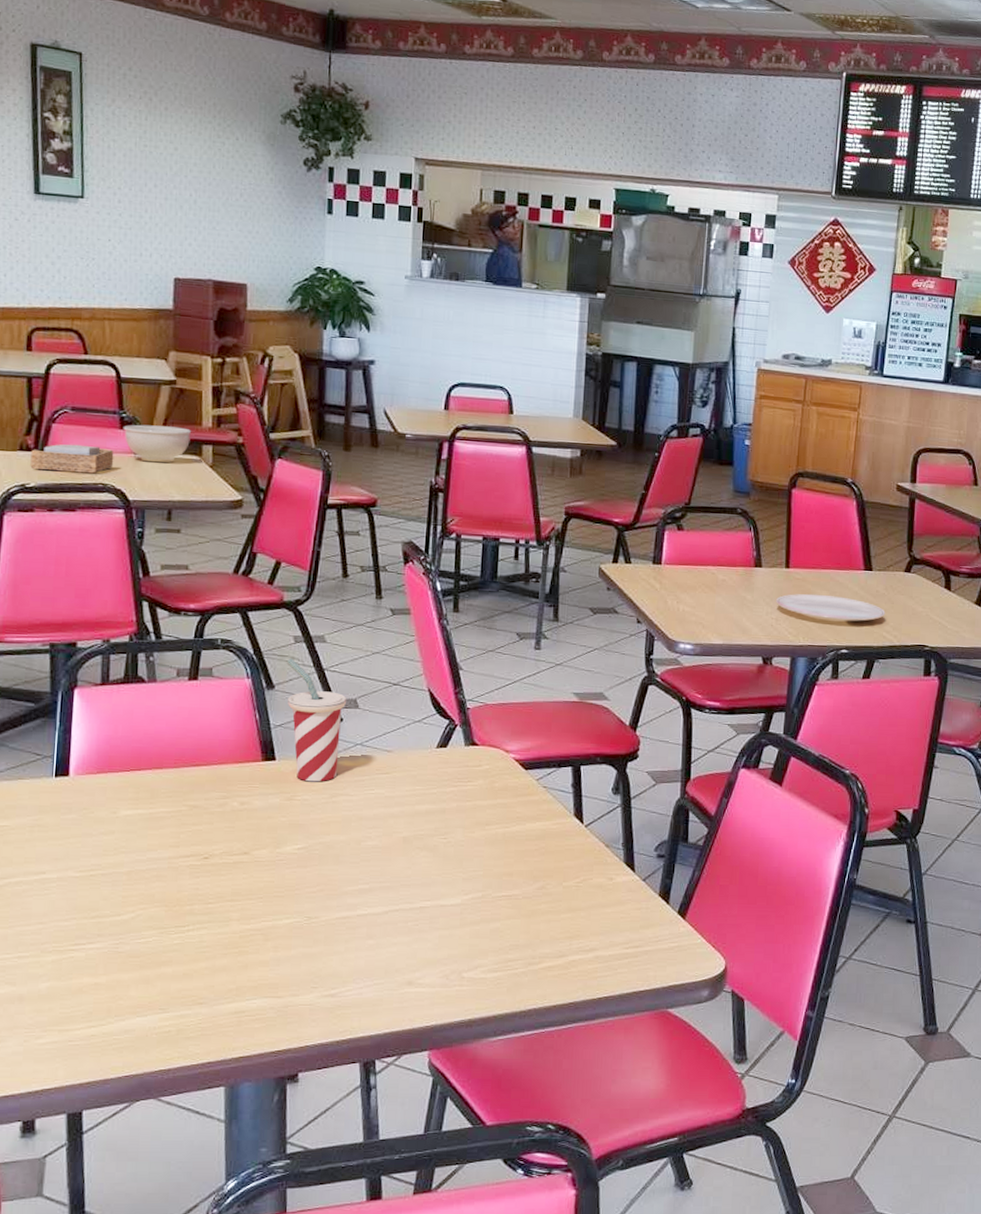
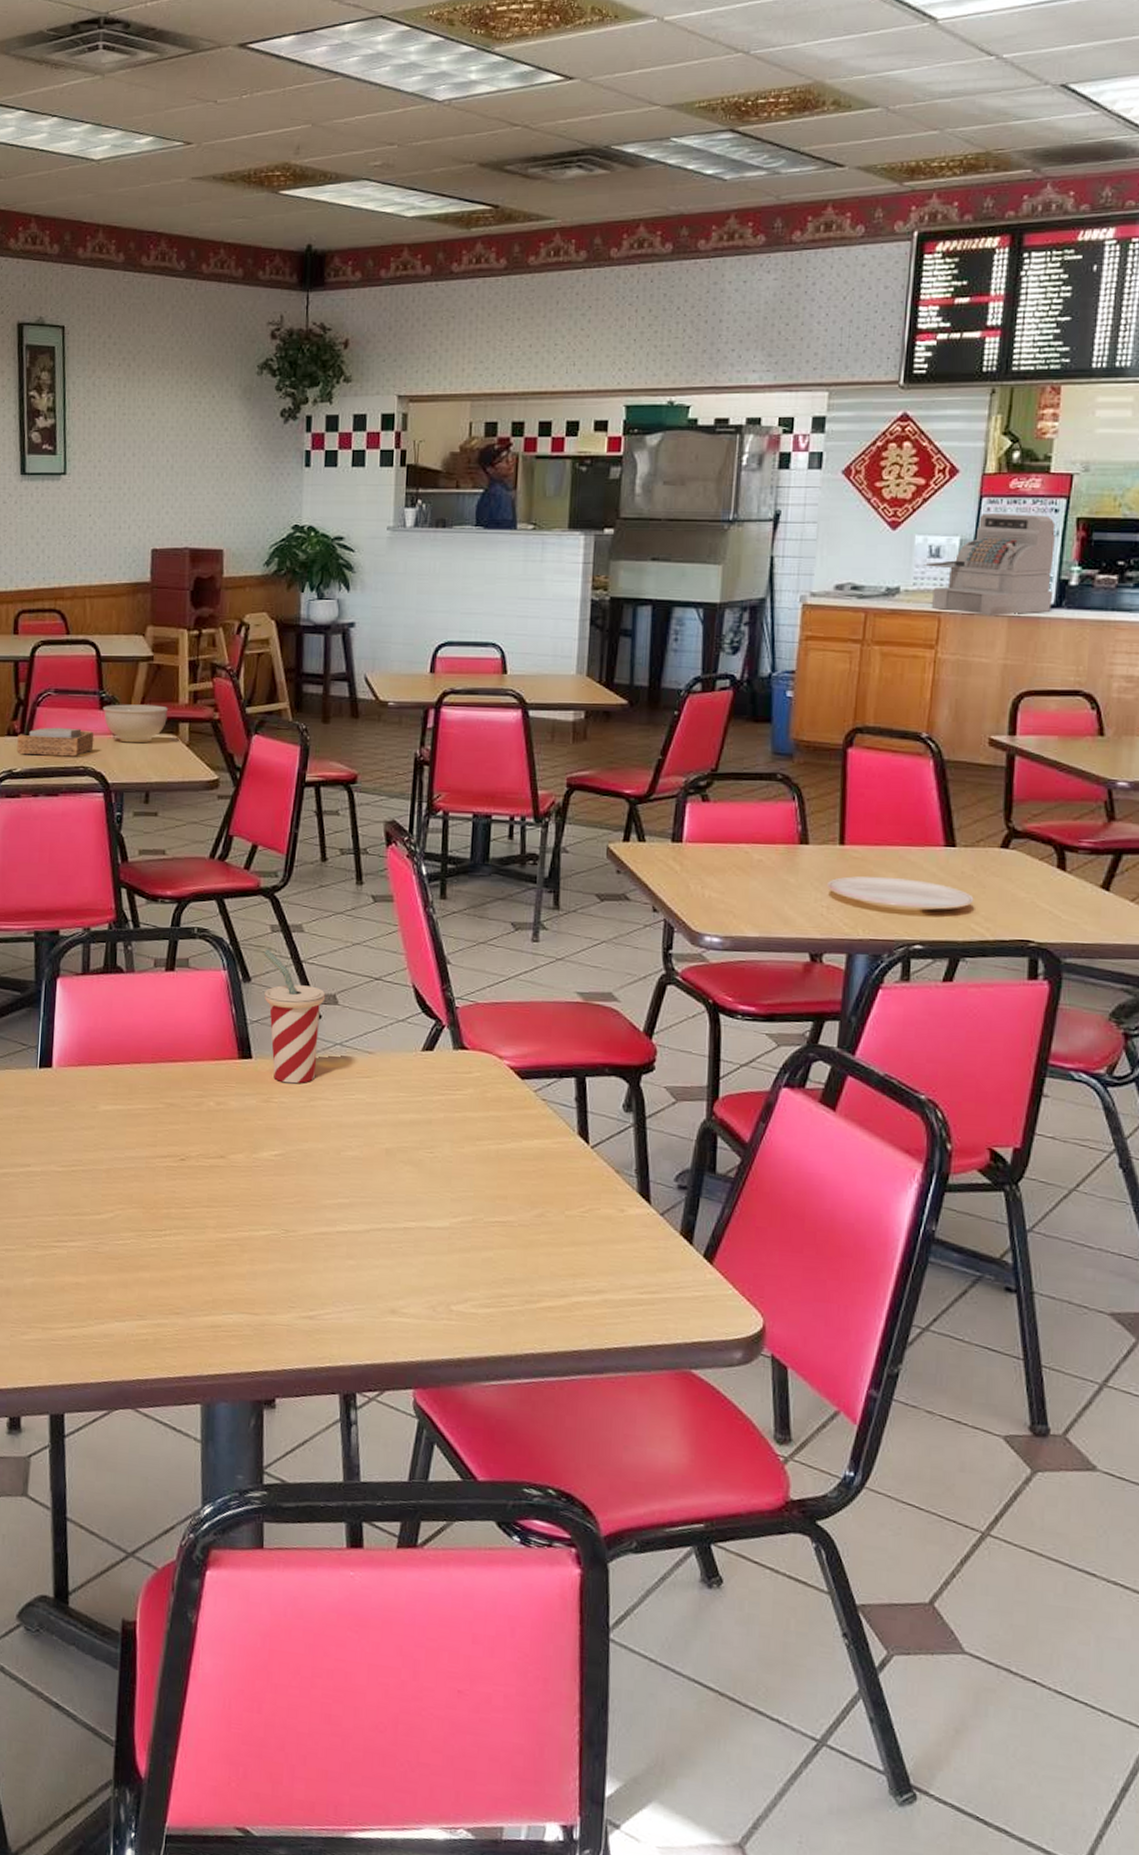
cash register: none [849,305,945,388] -> present [923,514,1056,616]

